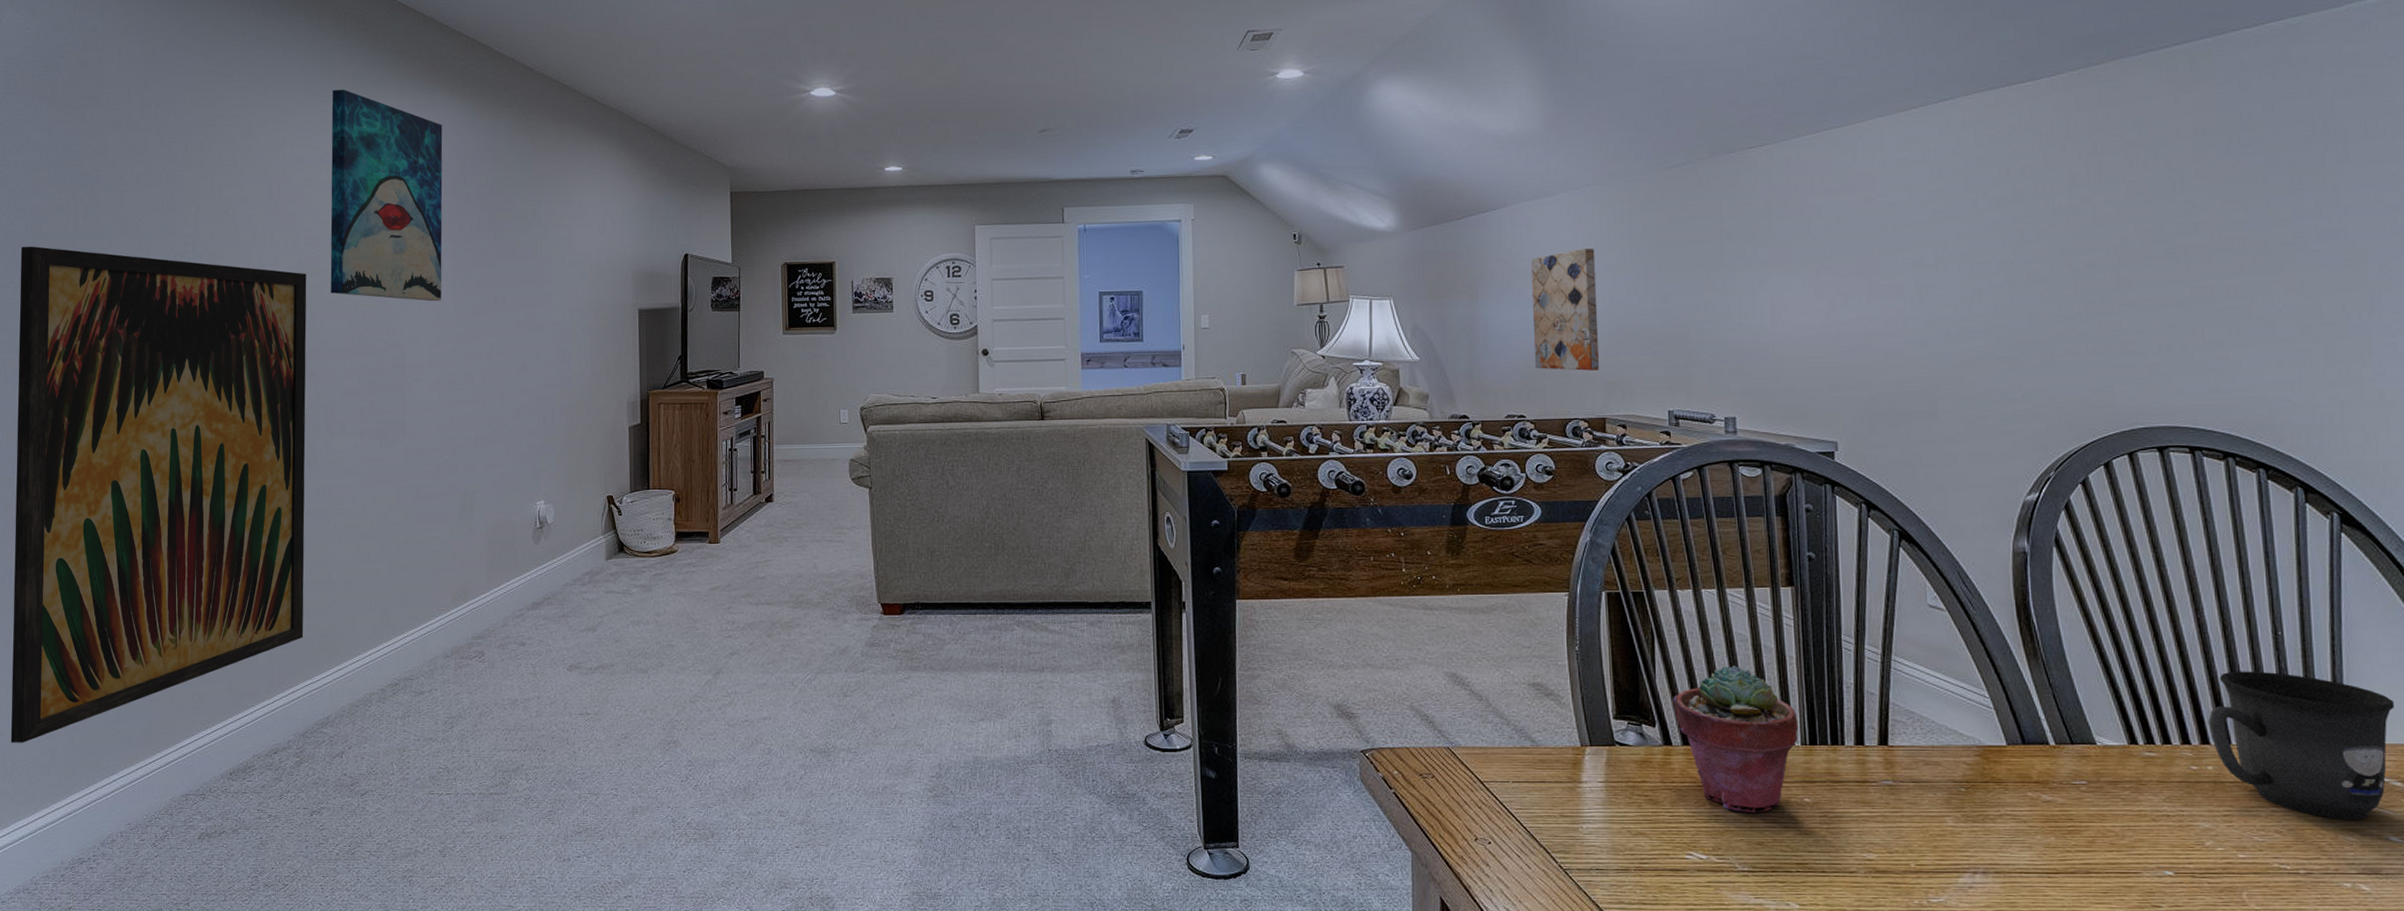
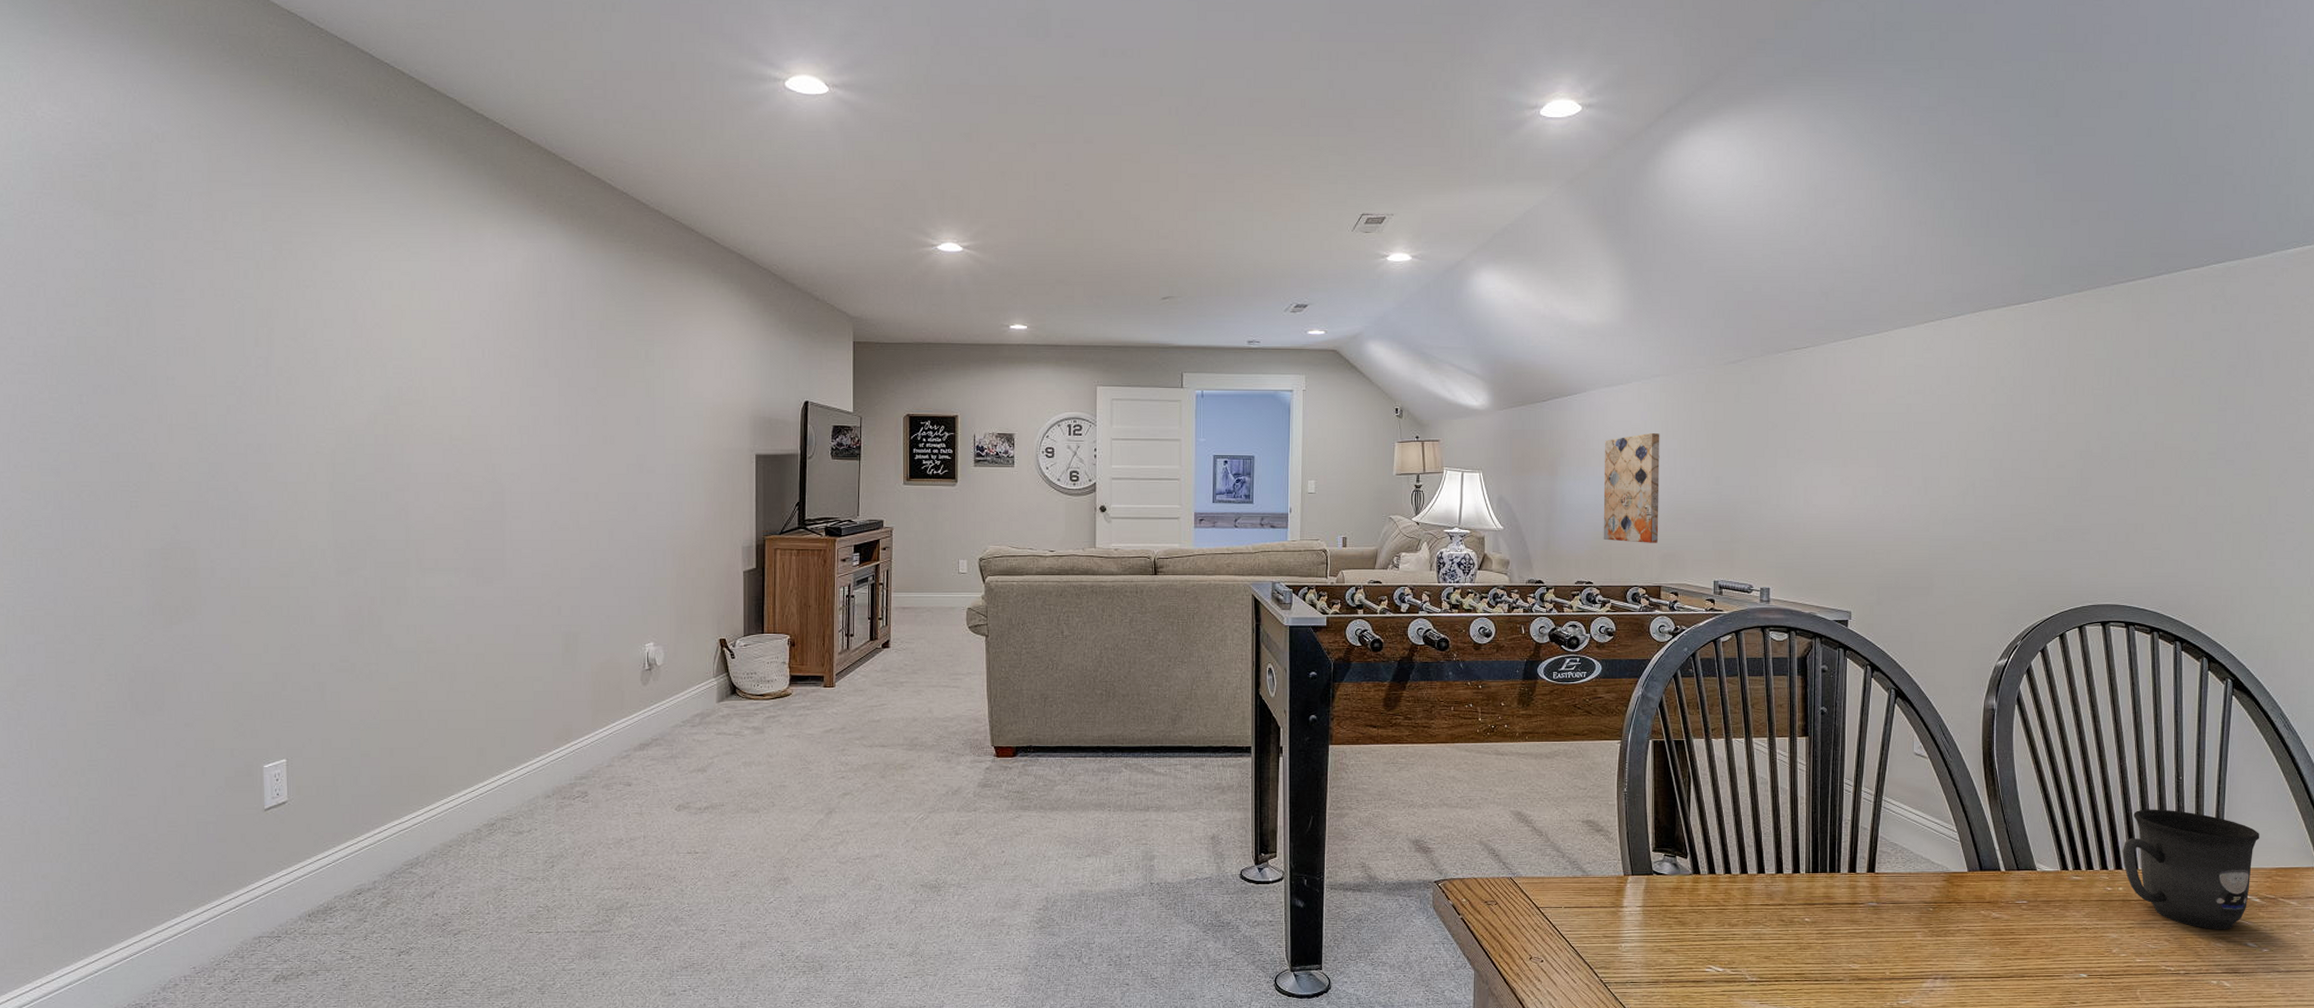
wall art: present [10,246,307,743] -> none [55,361,396,886]
wall art: present [330,89,443,302] -> none [422,212,548,438]
potted succulent: present [1672,665,1799,813] -> none [1702,805,1804,931]

